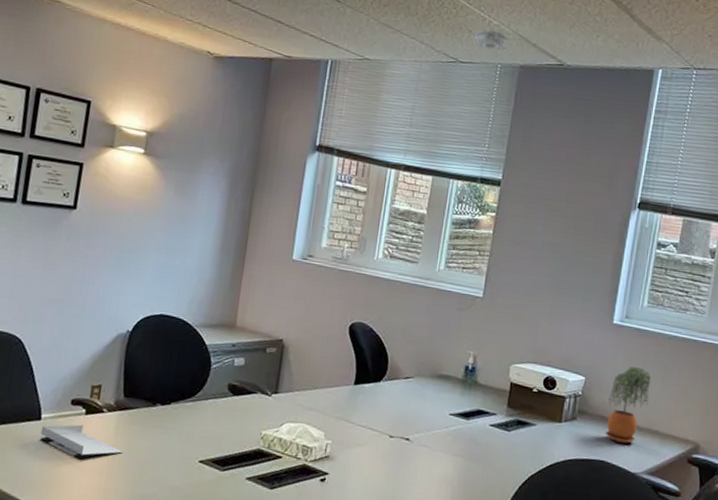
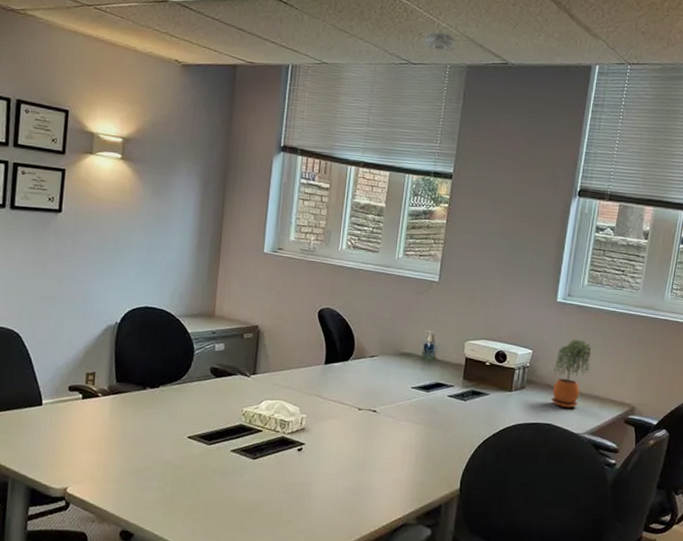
book: present [39,424,124,460] -> none [42,408,119,440]

